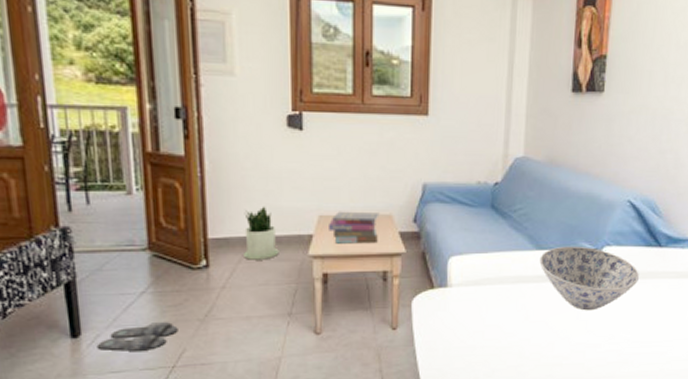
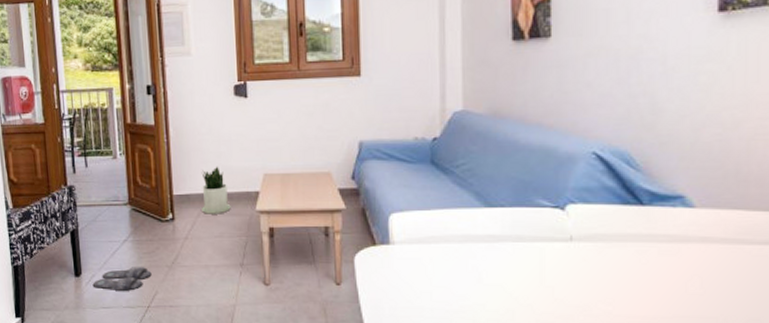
books: present [329,211,380,244] -> none [273,169,319,200]
bowl: present [539,246,640,311] -> none [489,203,618,276]

